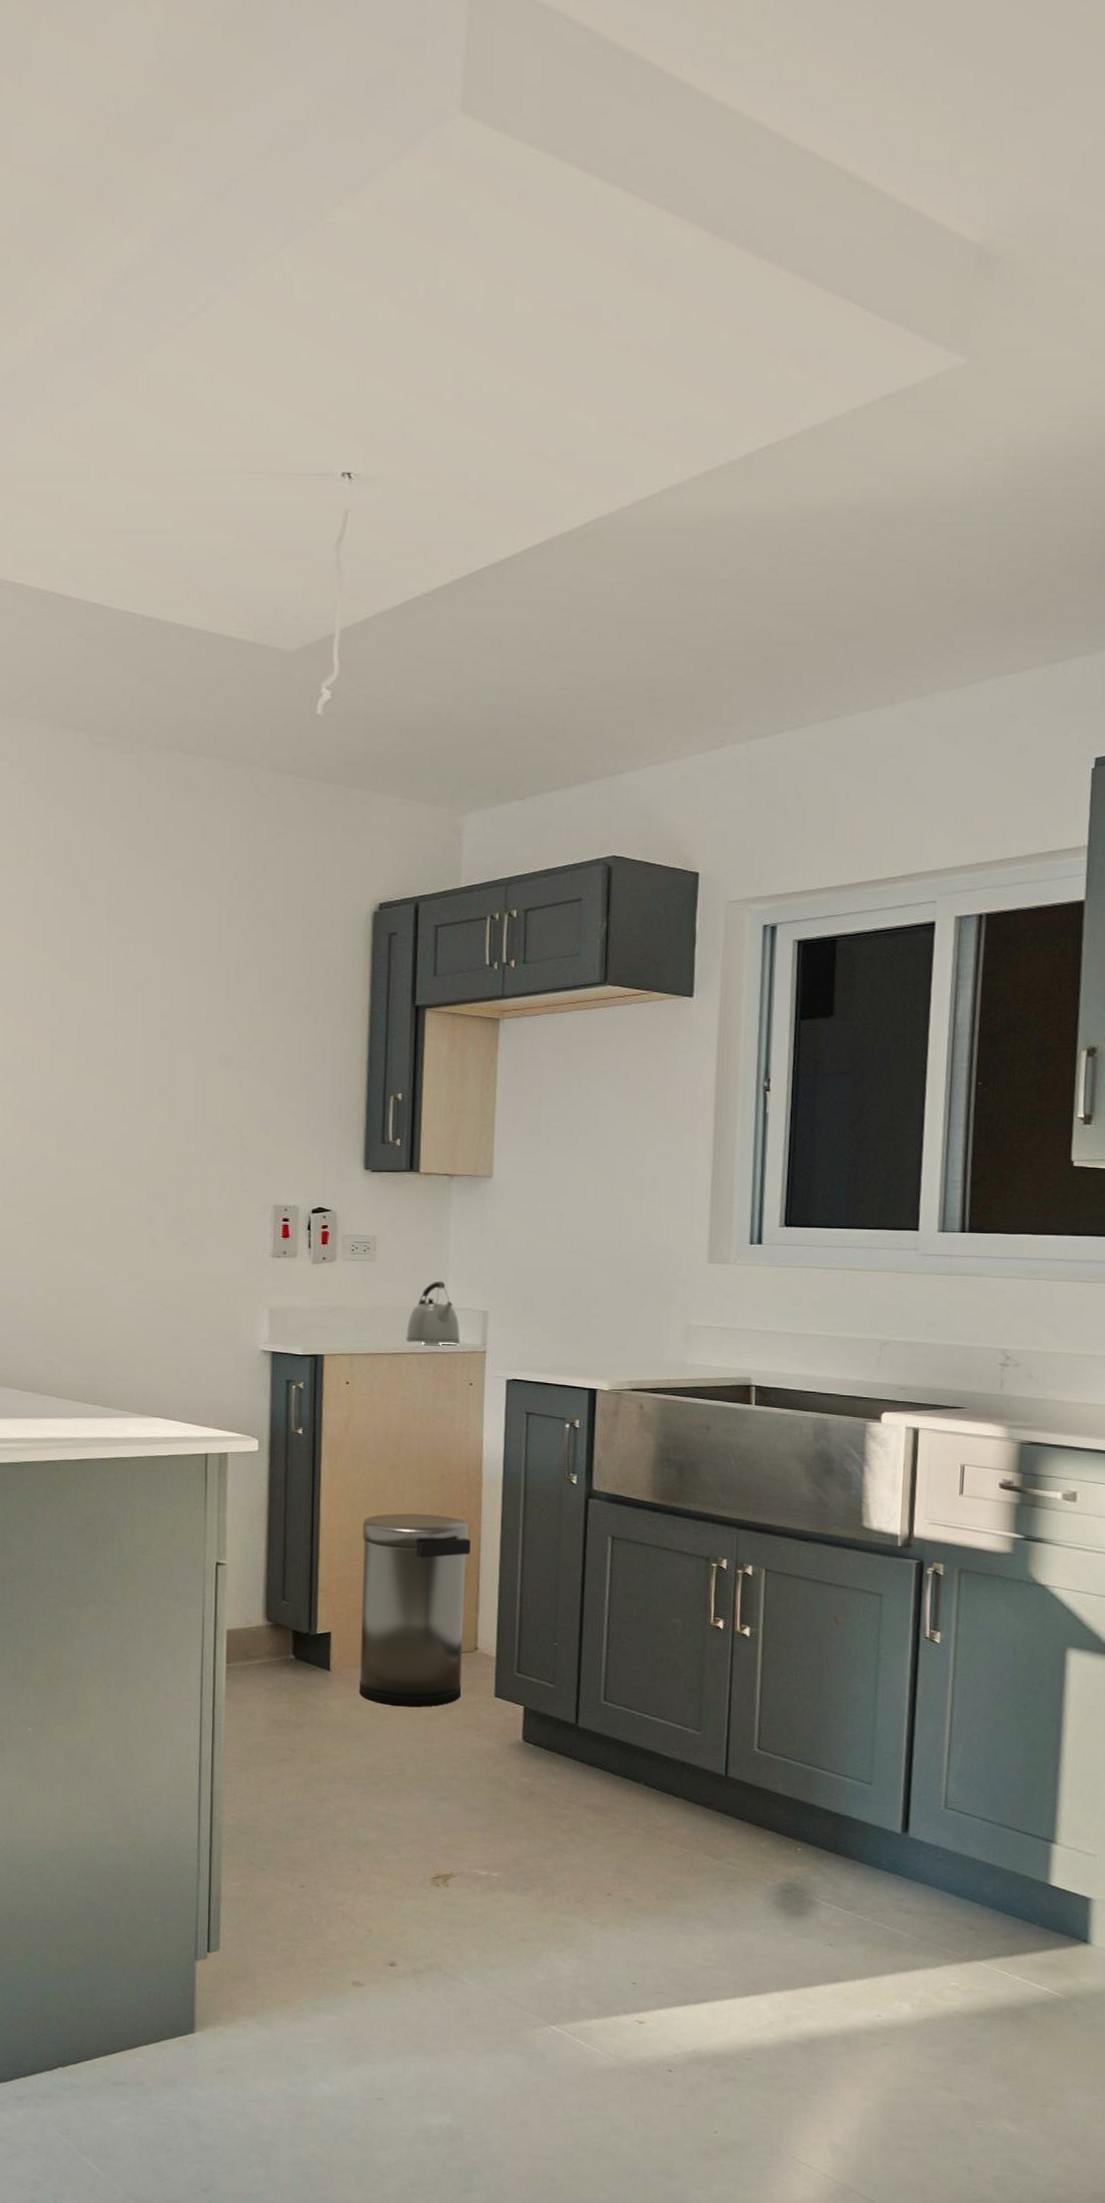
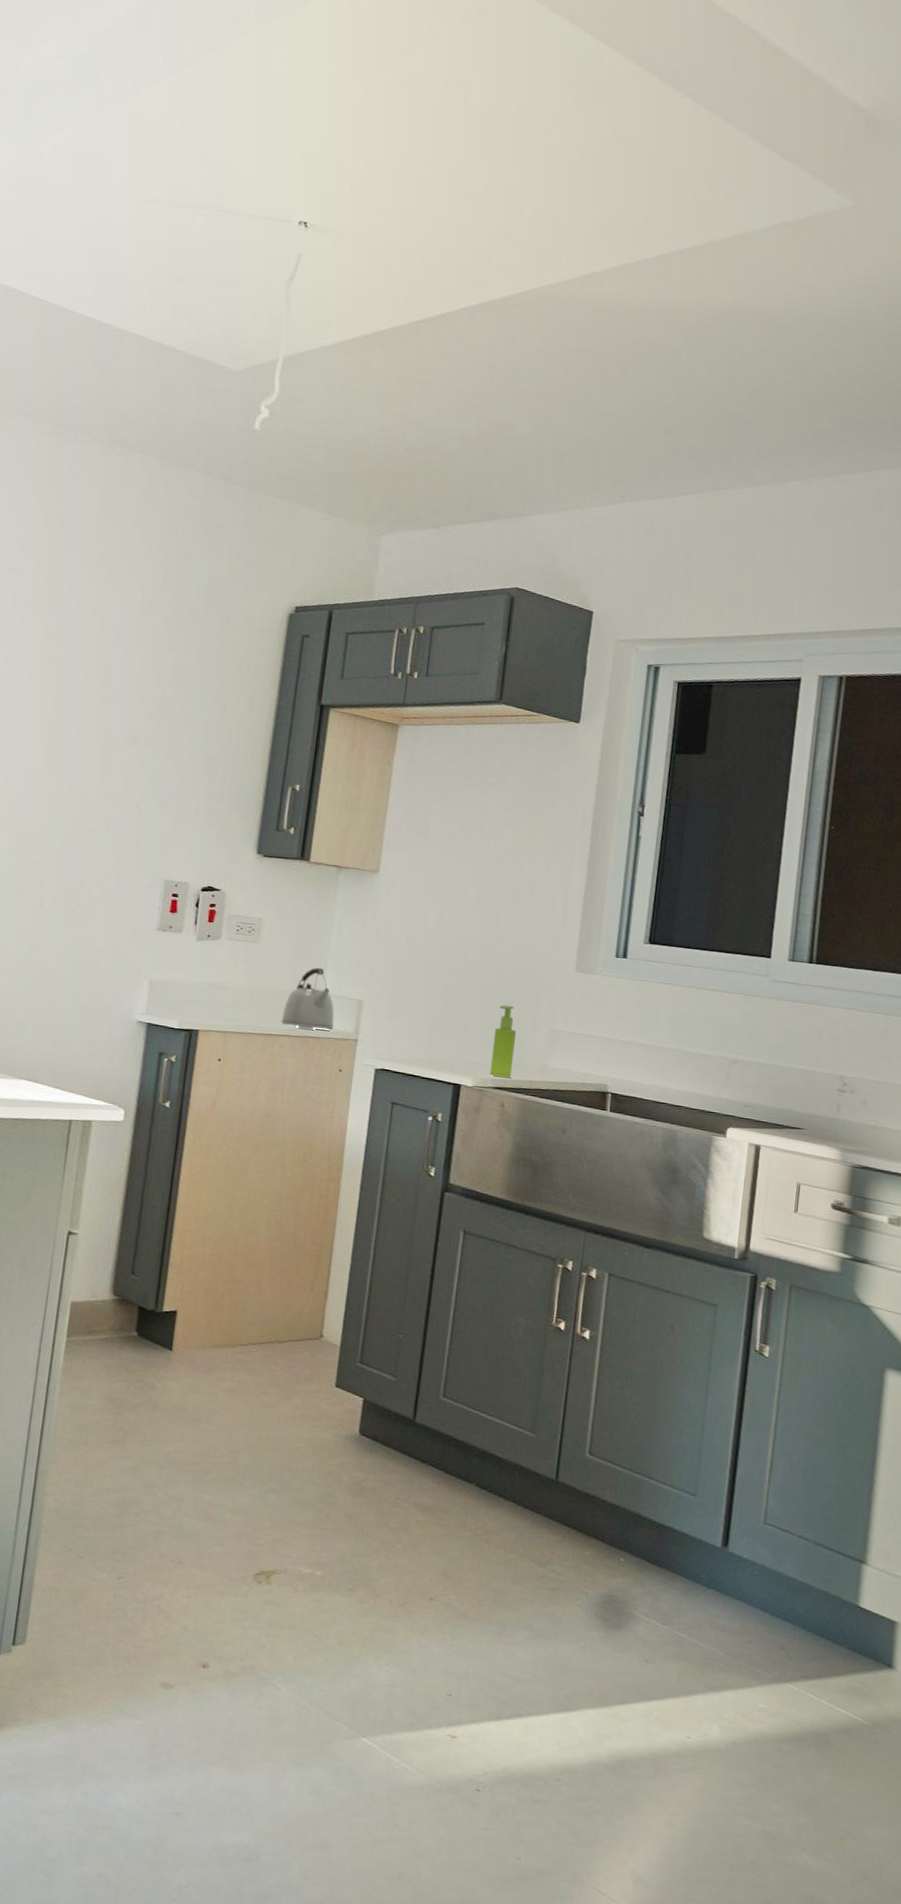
pedal bin: present [359,1513,471,1707] -> none [200,1193,326,1394]
soap dispenser: none [625,1303,651,1379] -> present [489,1004,517,1078]

